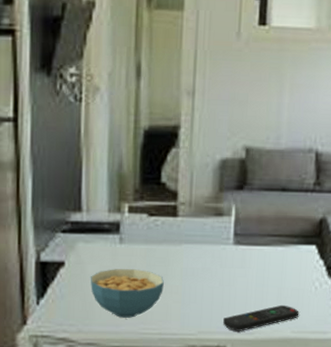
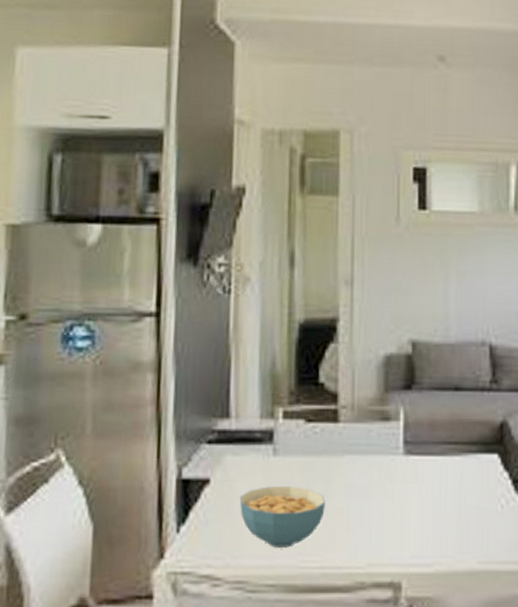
remote control: present [222,304,299,331] -> none [395,528,485,563]

